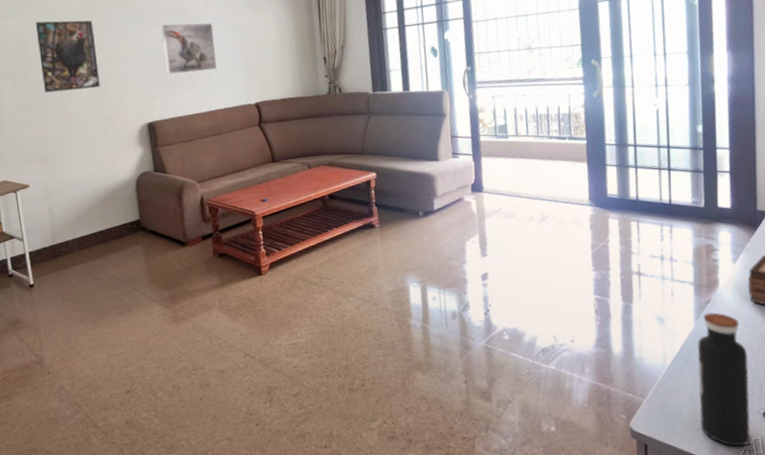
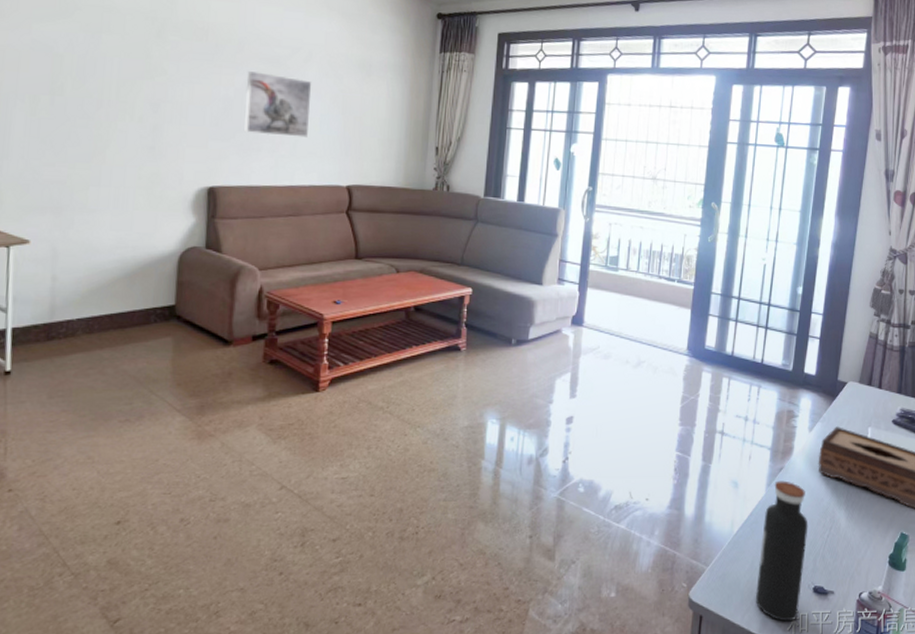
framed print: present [35,20,100,93] -> none [75,33,159,132]

